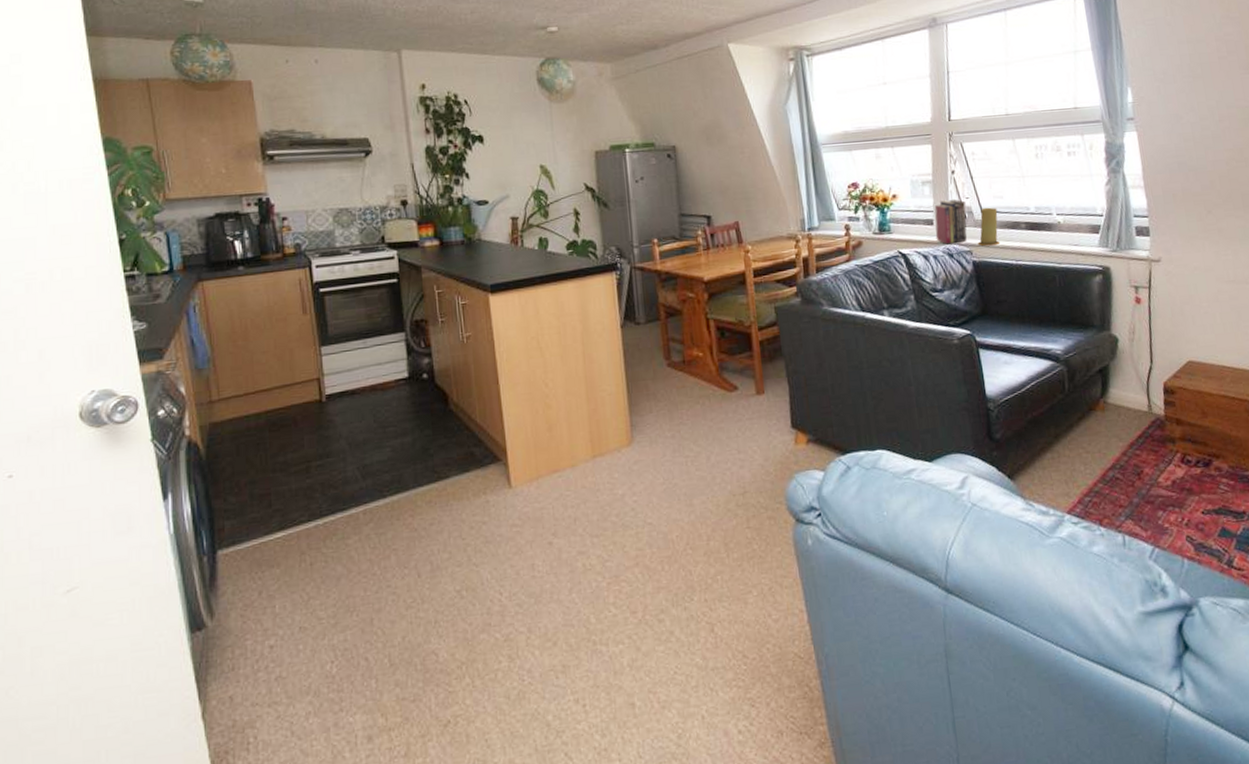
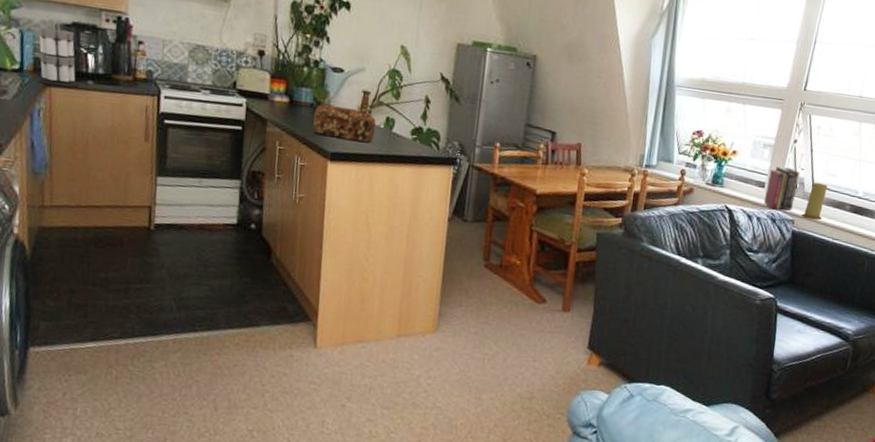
spice rack: none [182,216,228,280] -> present [38,21,77,88]
bread loaf: none [466,237,530,270] -> present [313,103,376,143]

